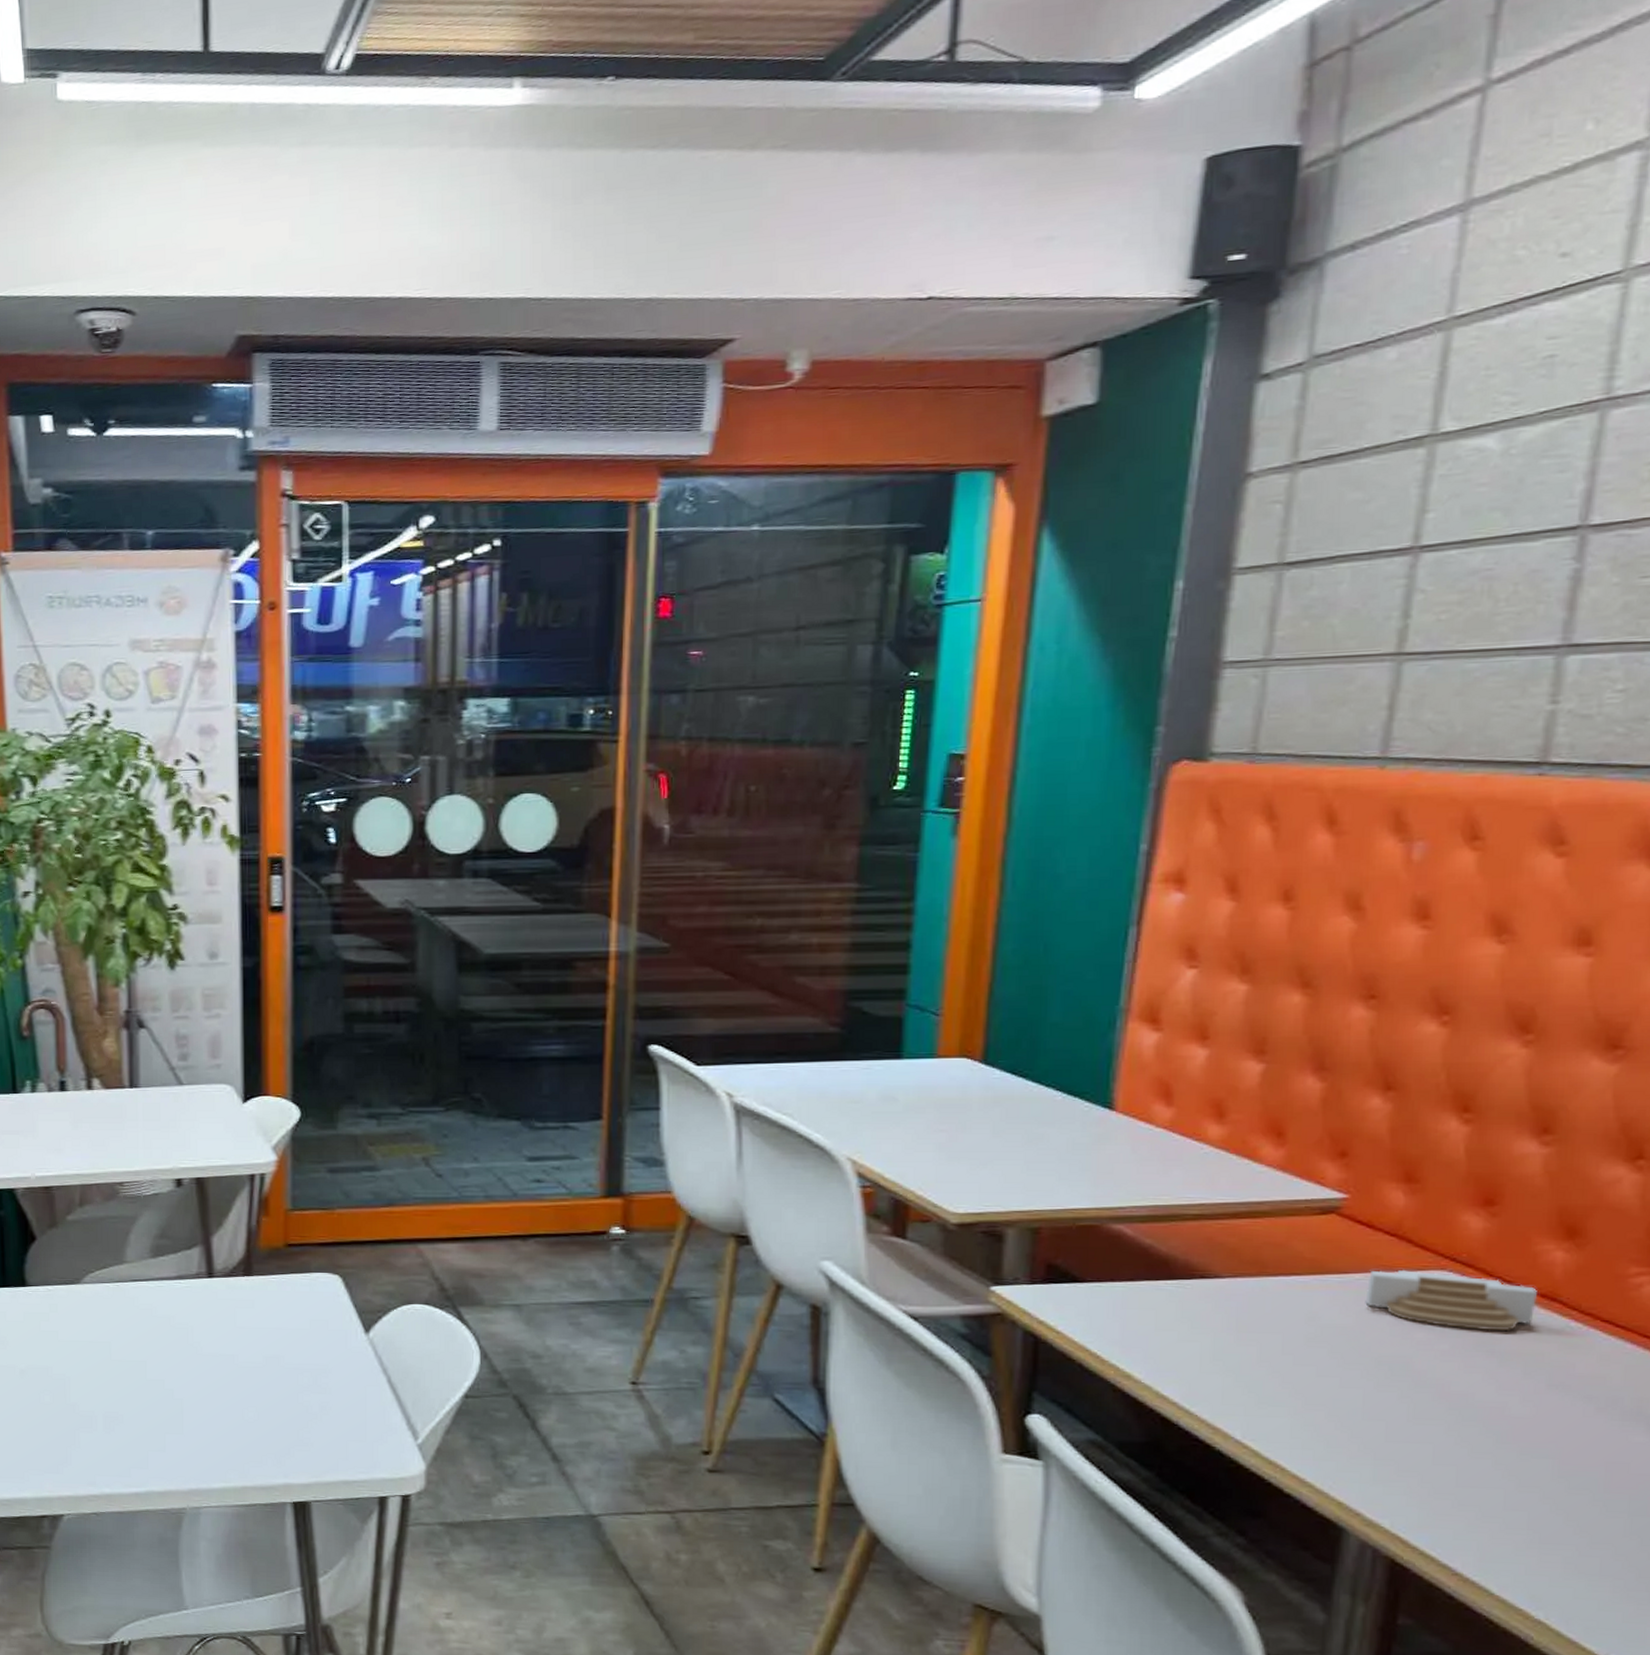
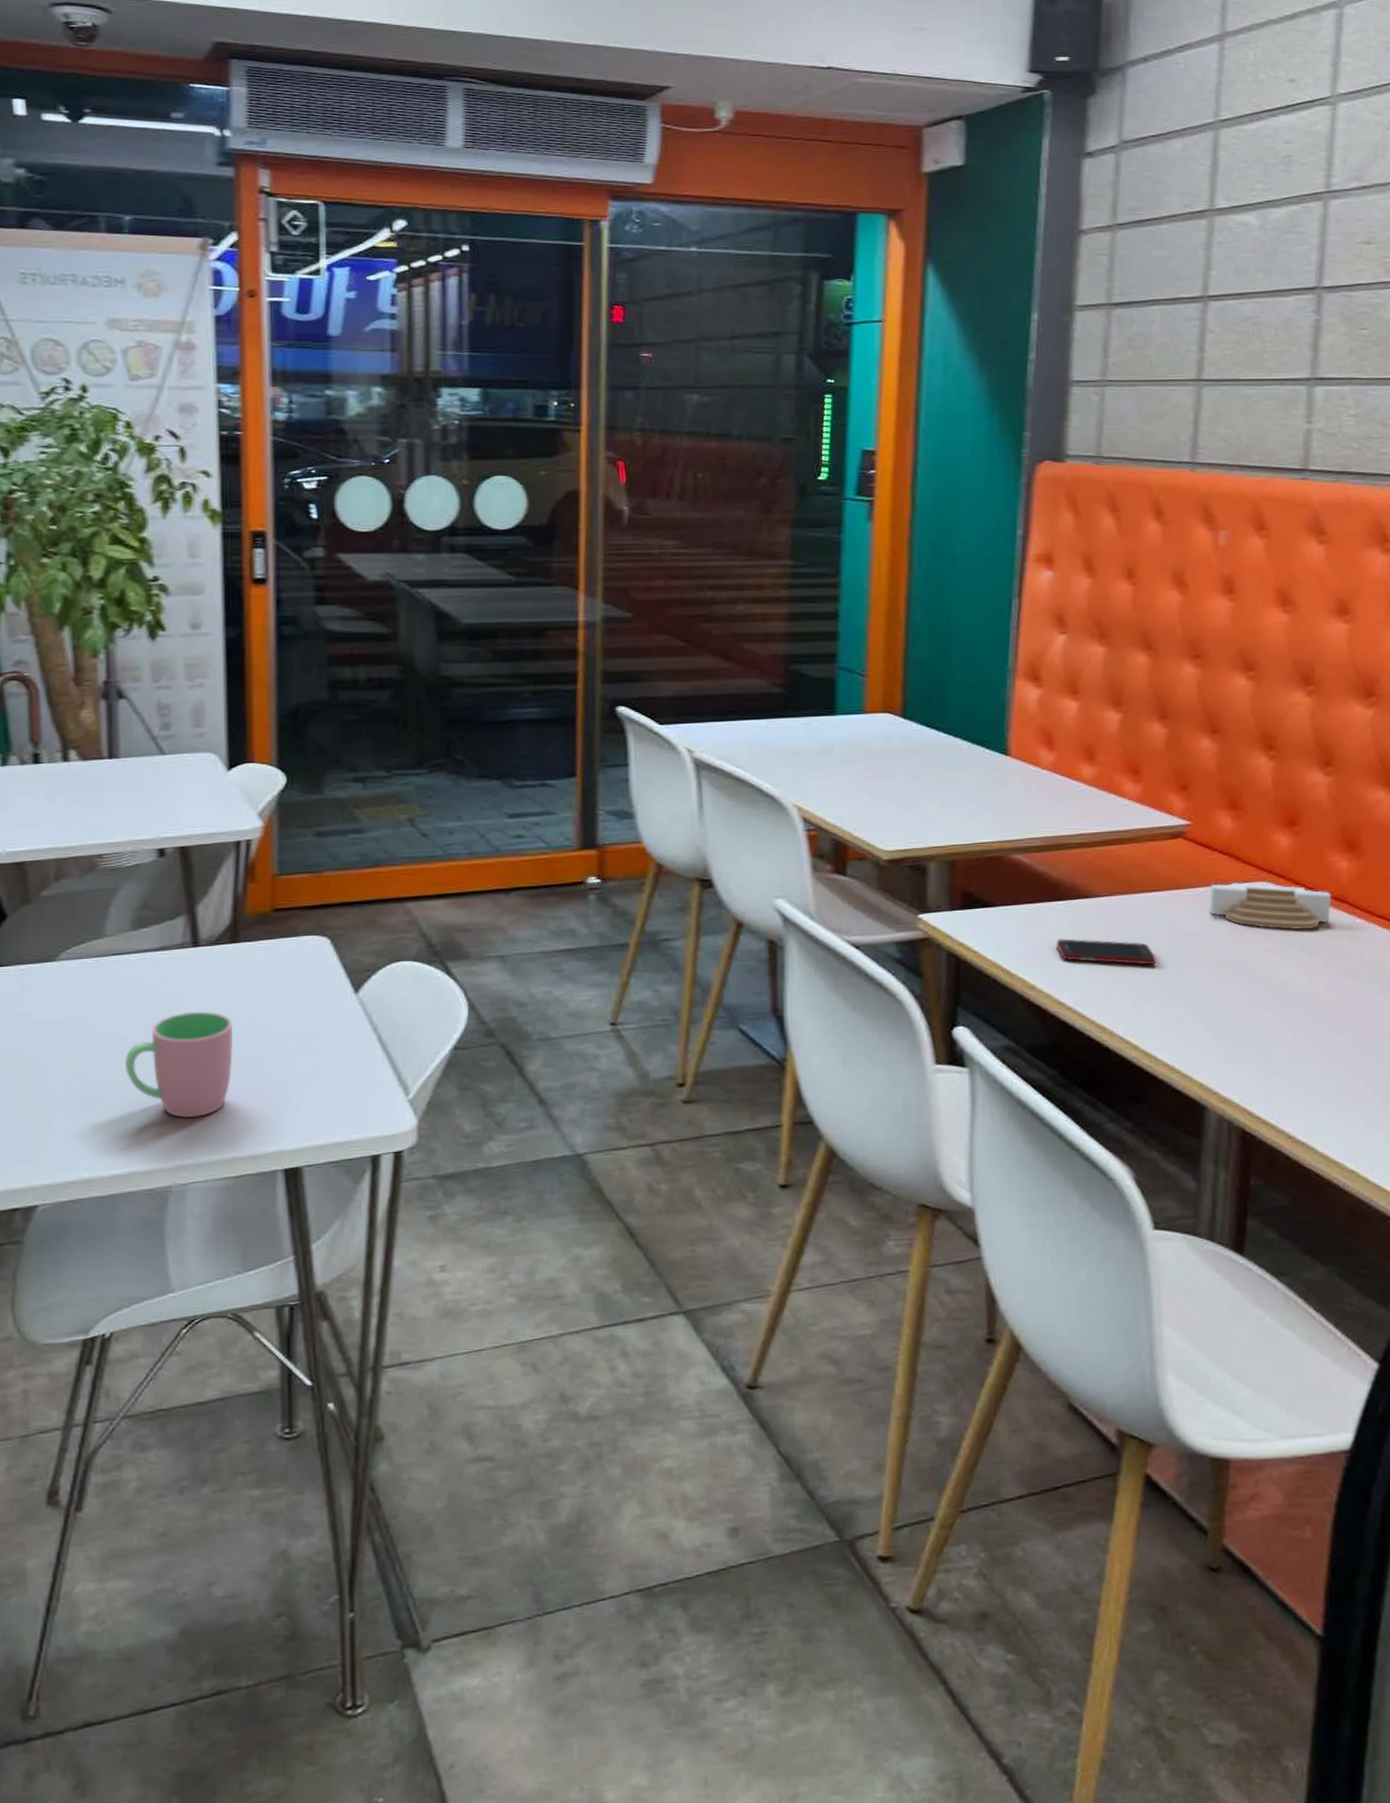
cup: none [143,1341,245,1445] -> present [124,1011,233,1119]
cell phone: none [1160,1323,1292,1361] -> present [1055,938,1157,965]

